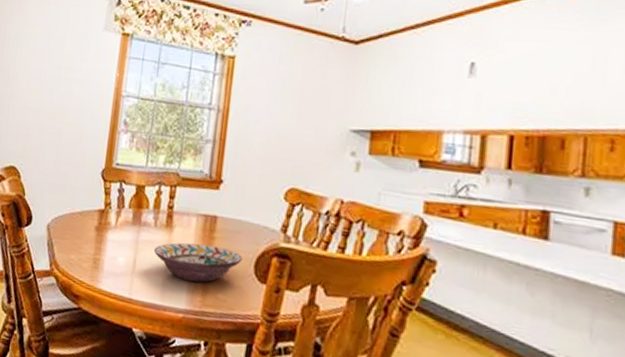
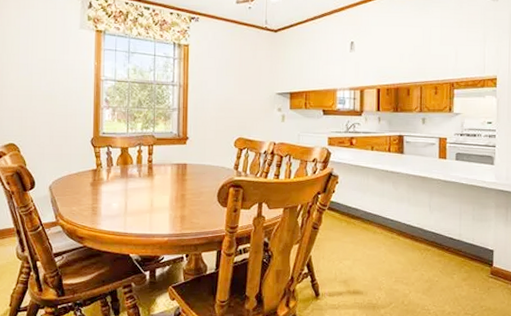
decorative bowl: present [153,242,243,283] -> none [140,185,208,213]

